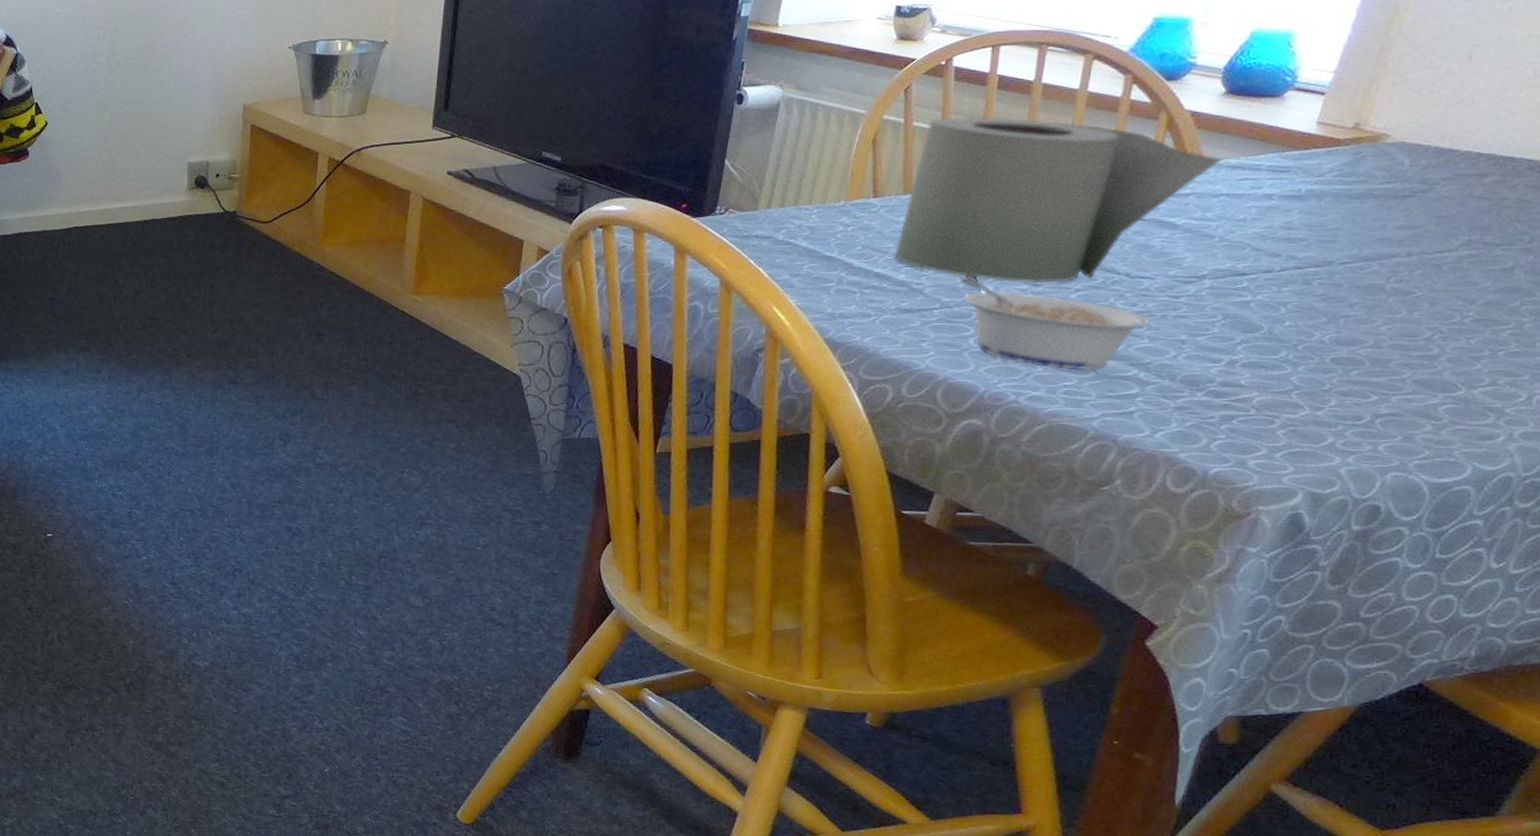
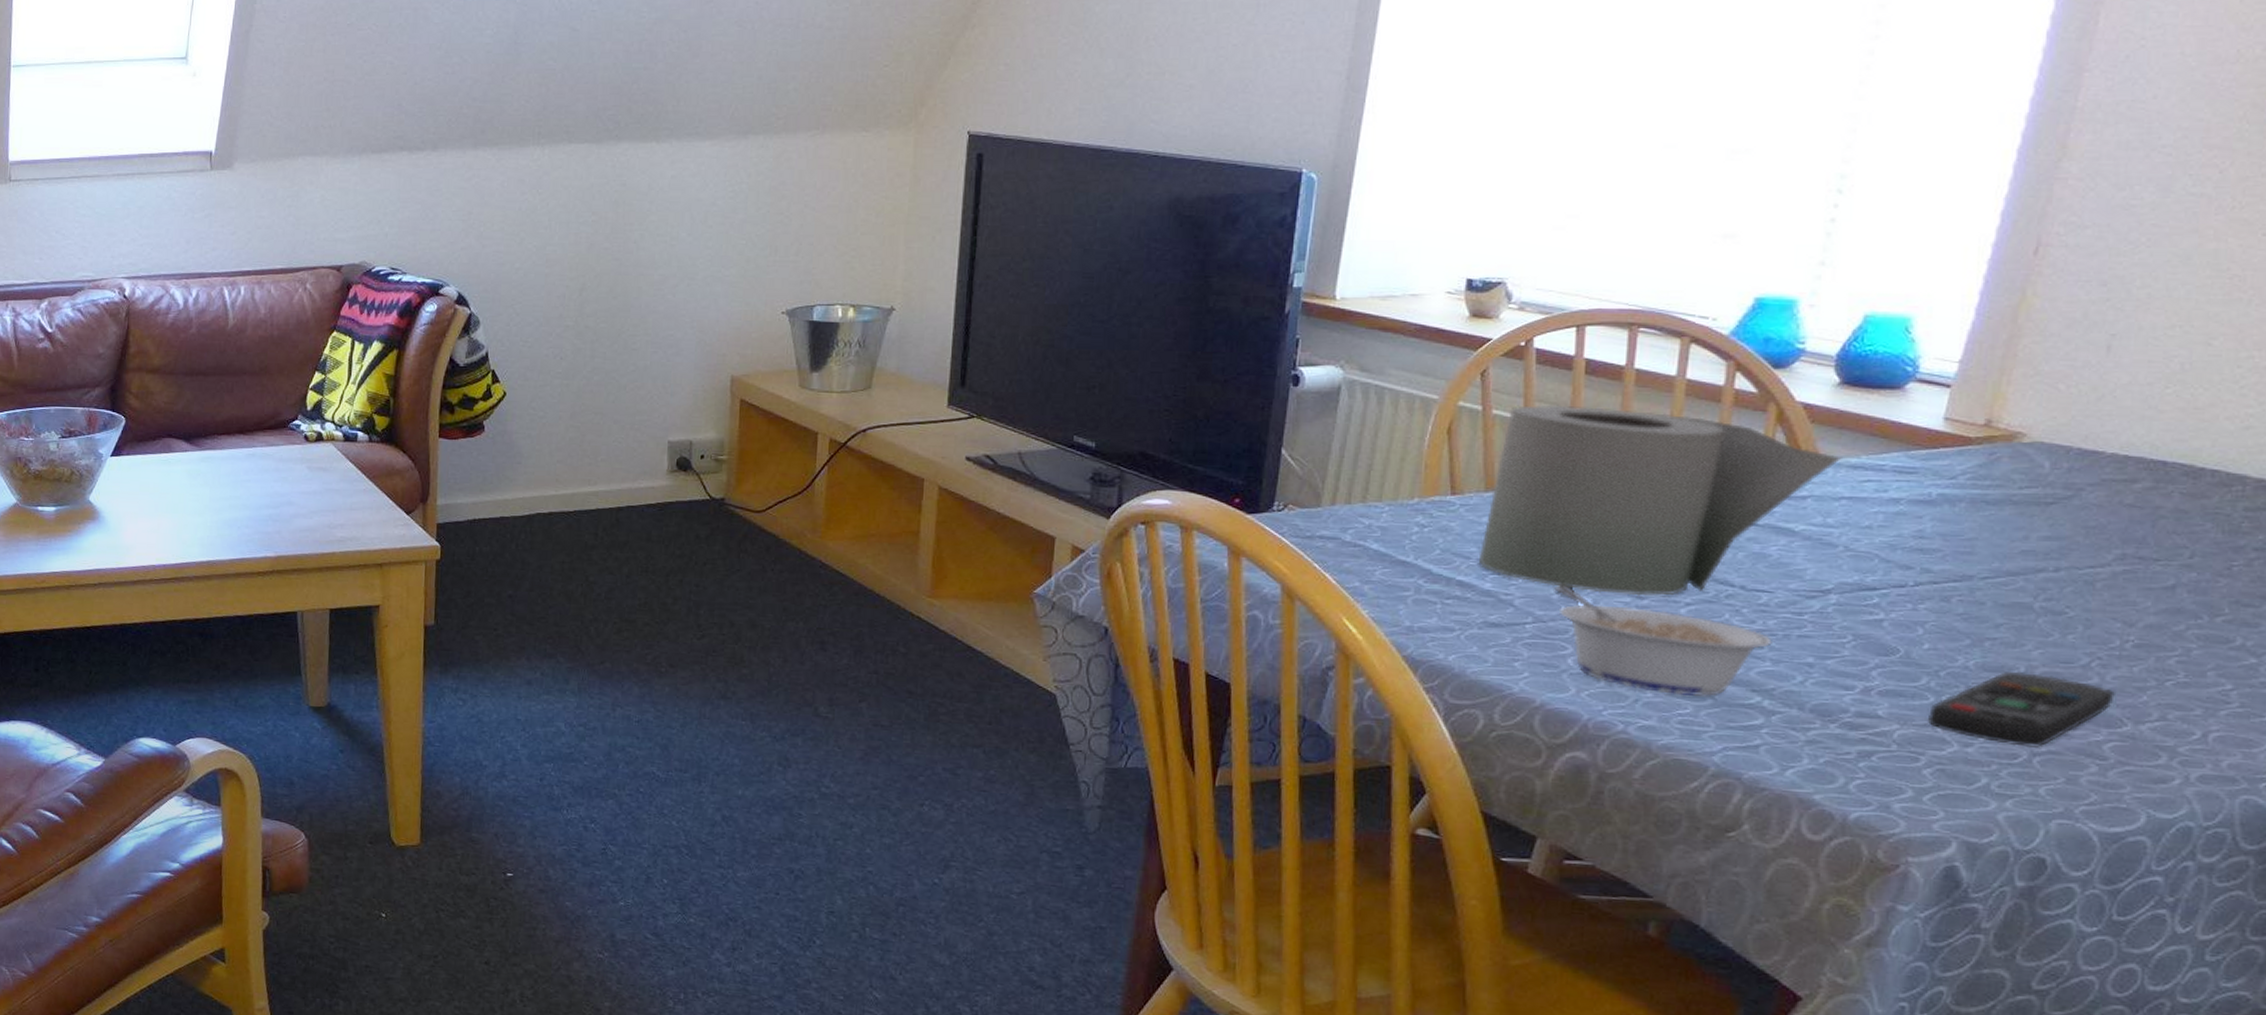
remote control: none [1283,344,1453,410] -> present [1927,671,2115,748]

